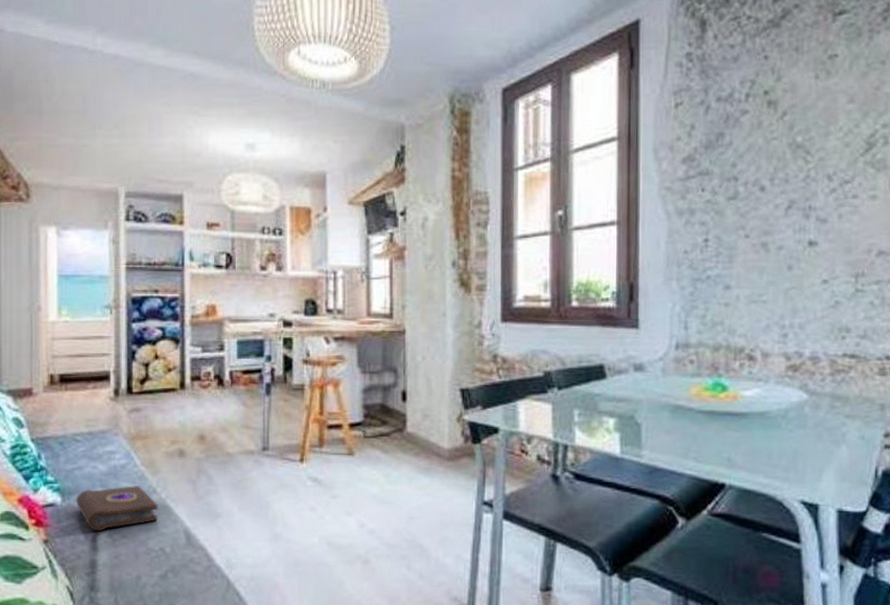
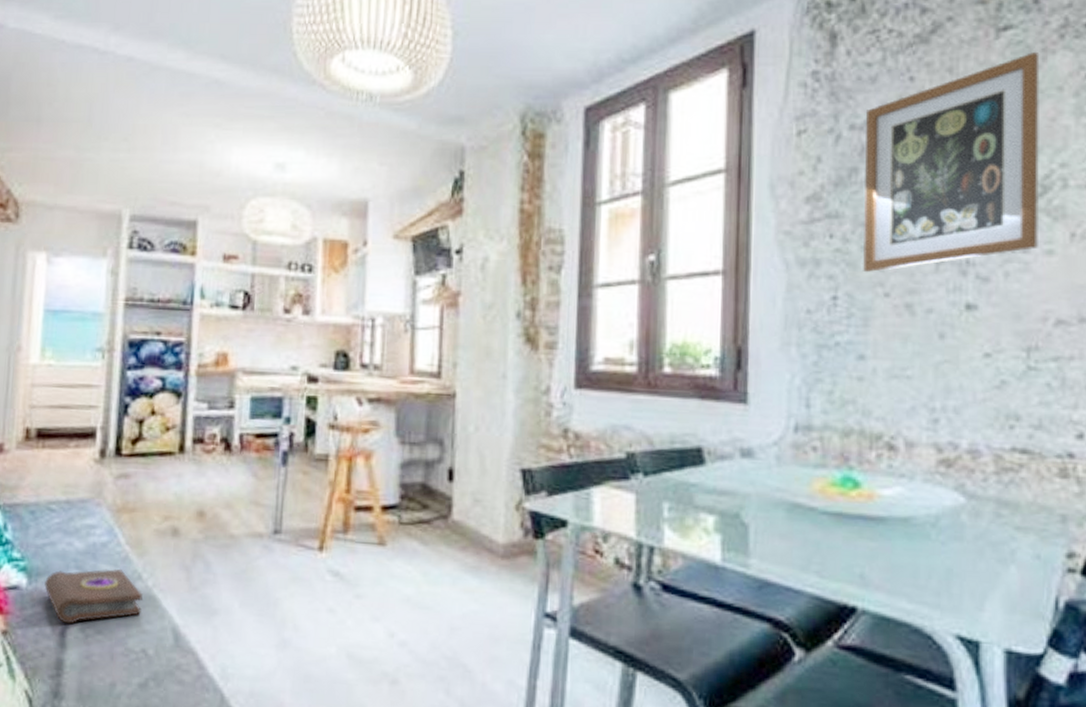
wall art: none [727,32,867,219] -> present [862,51,1040,273]

